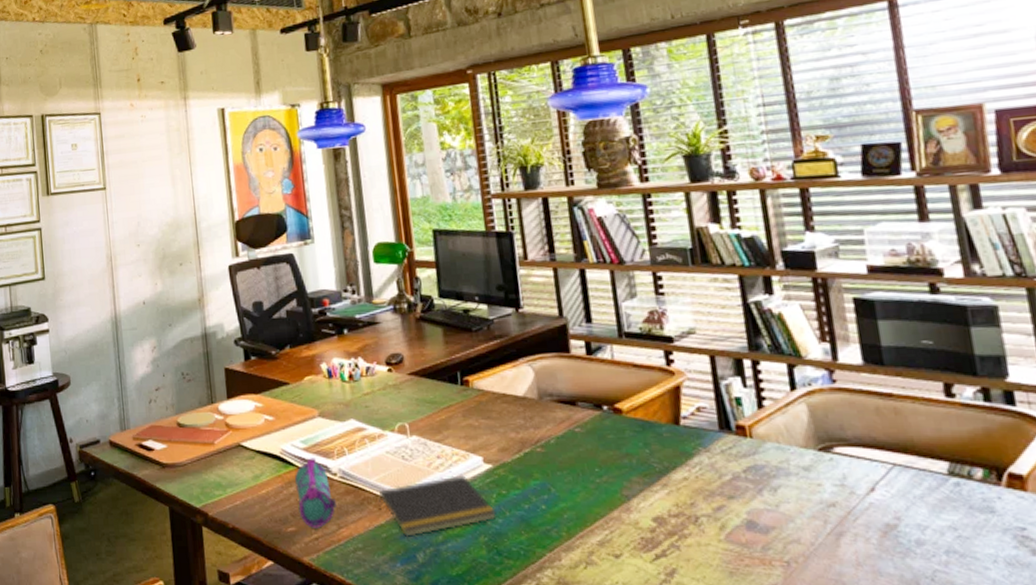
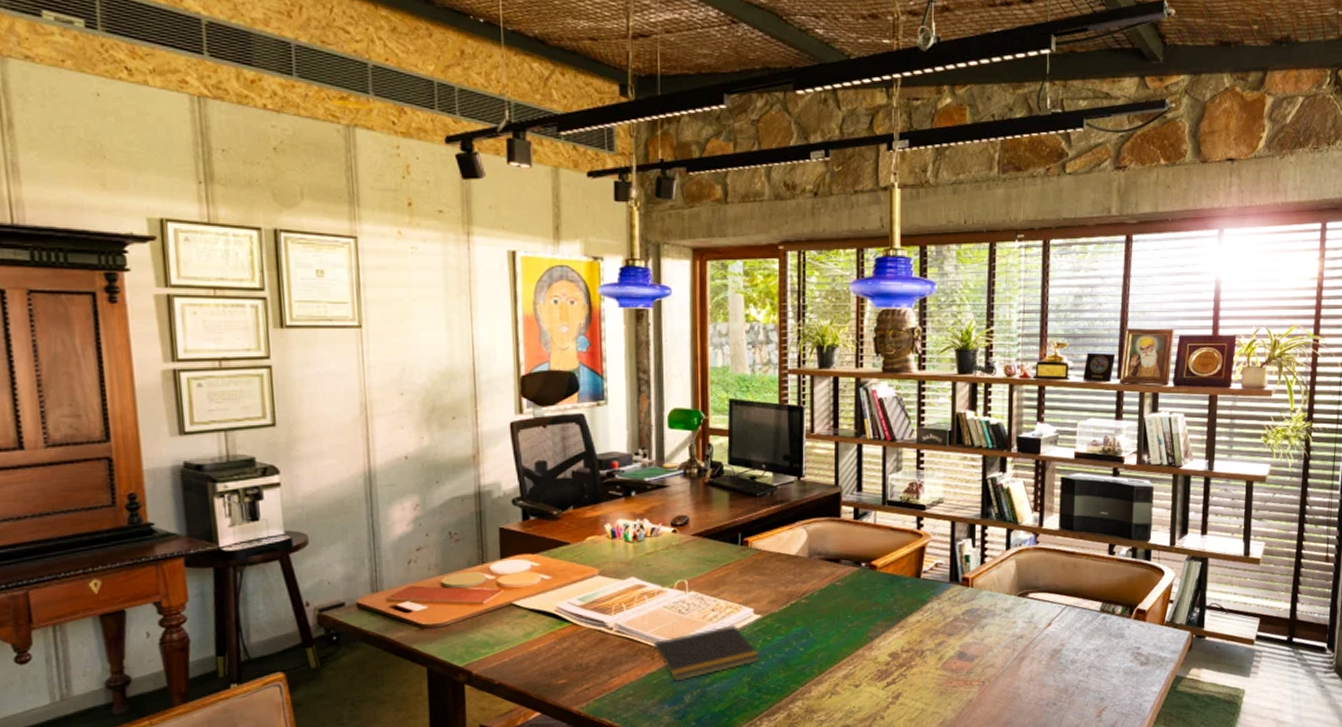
pencil case: present [295,458,336,528] -> none [569,614,610,680]

